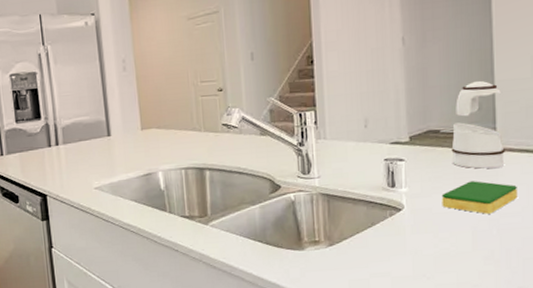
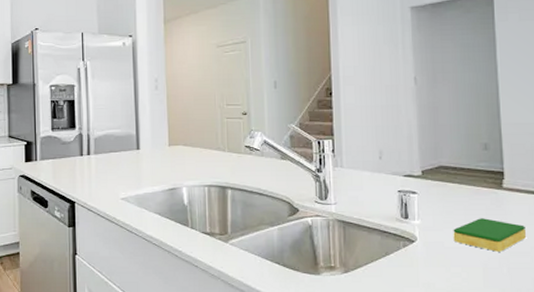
soap dispenser: present [439,80,505,169] -> none [450,122,513,207]

